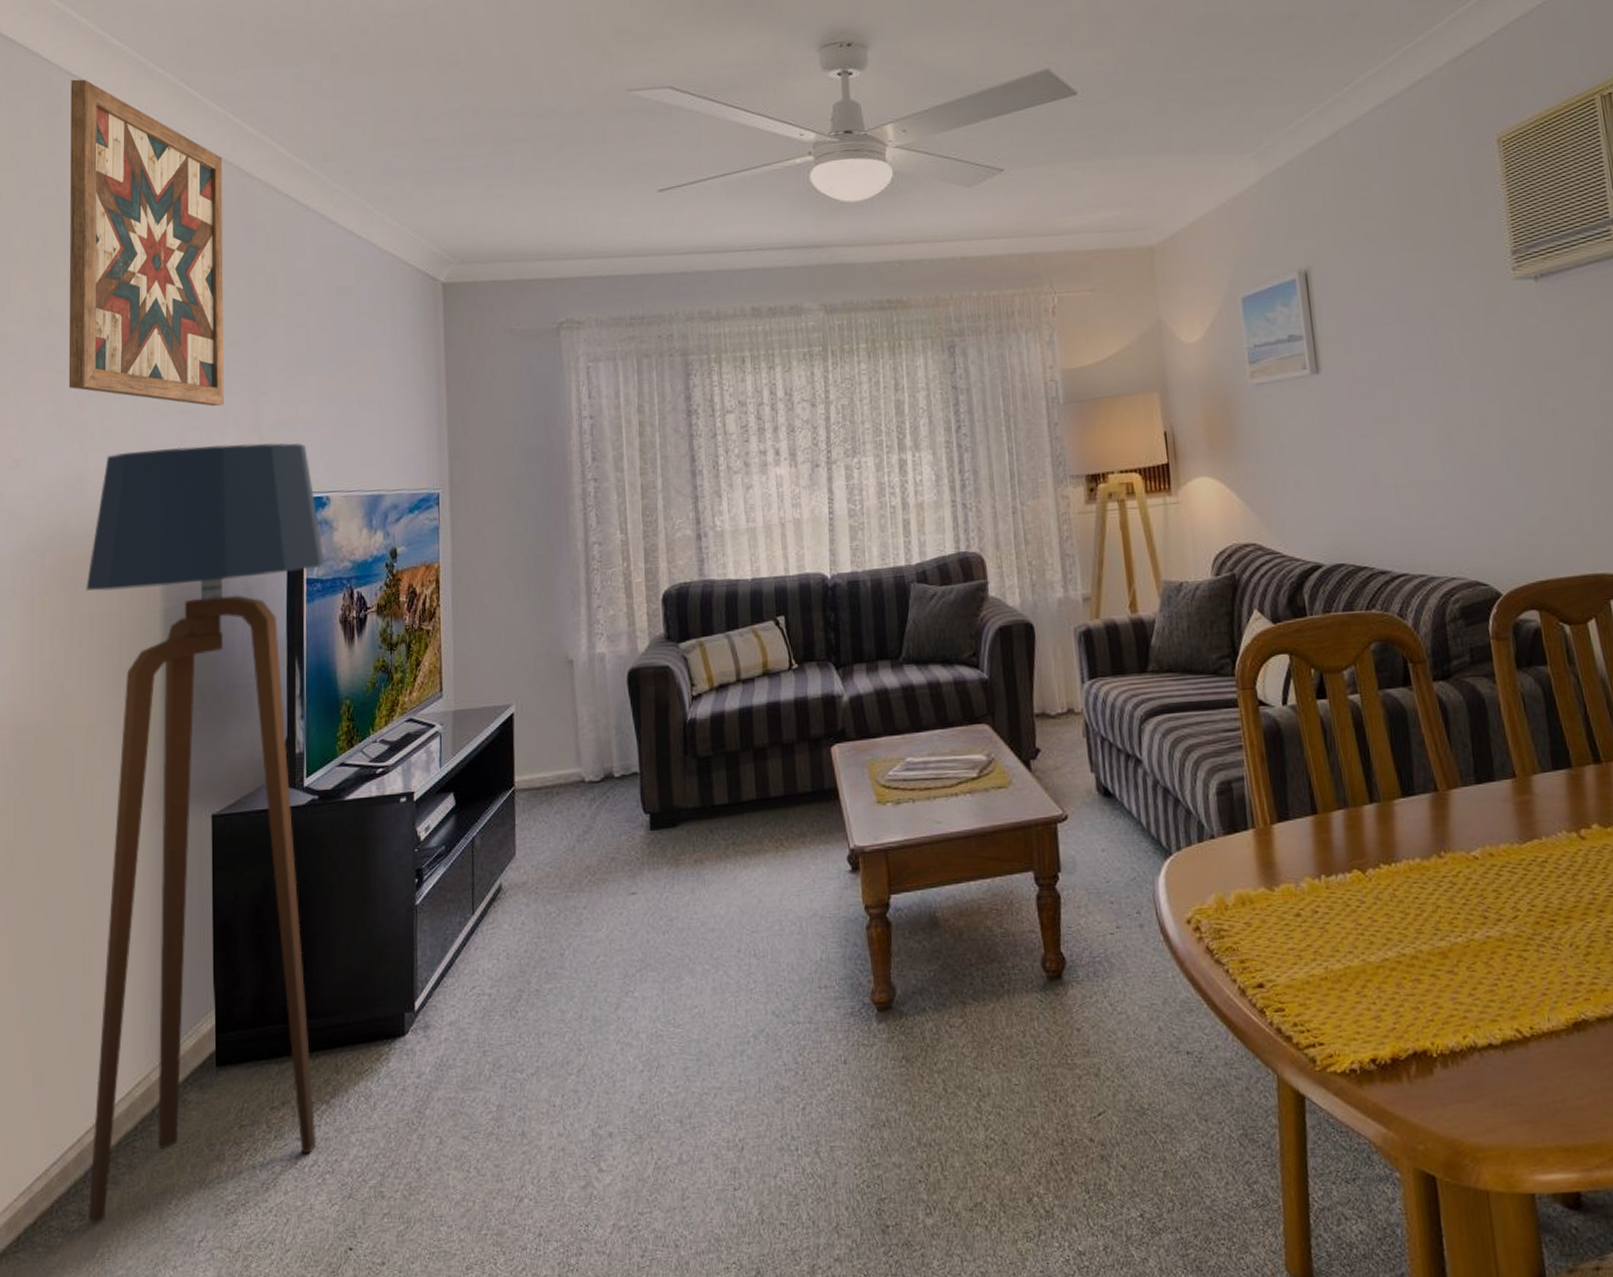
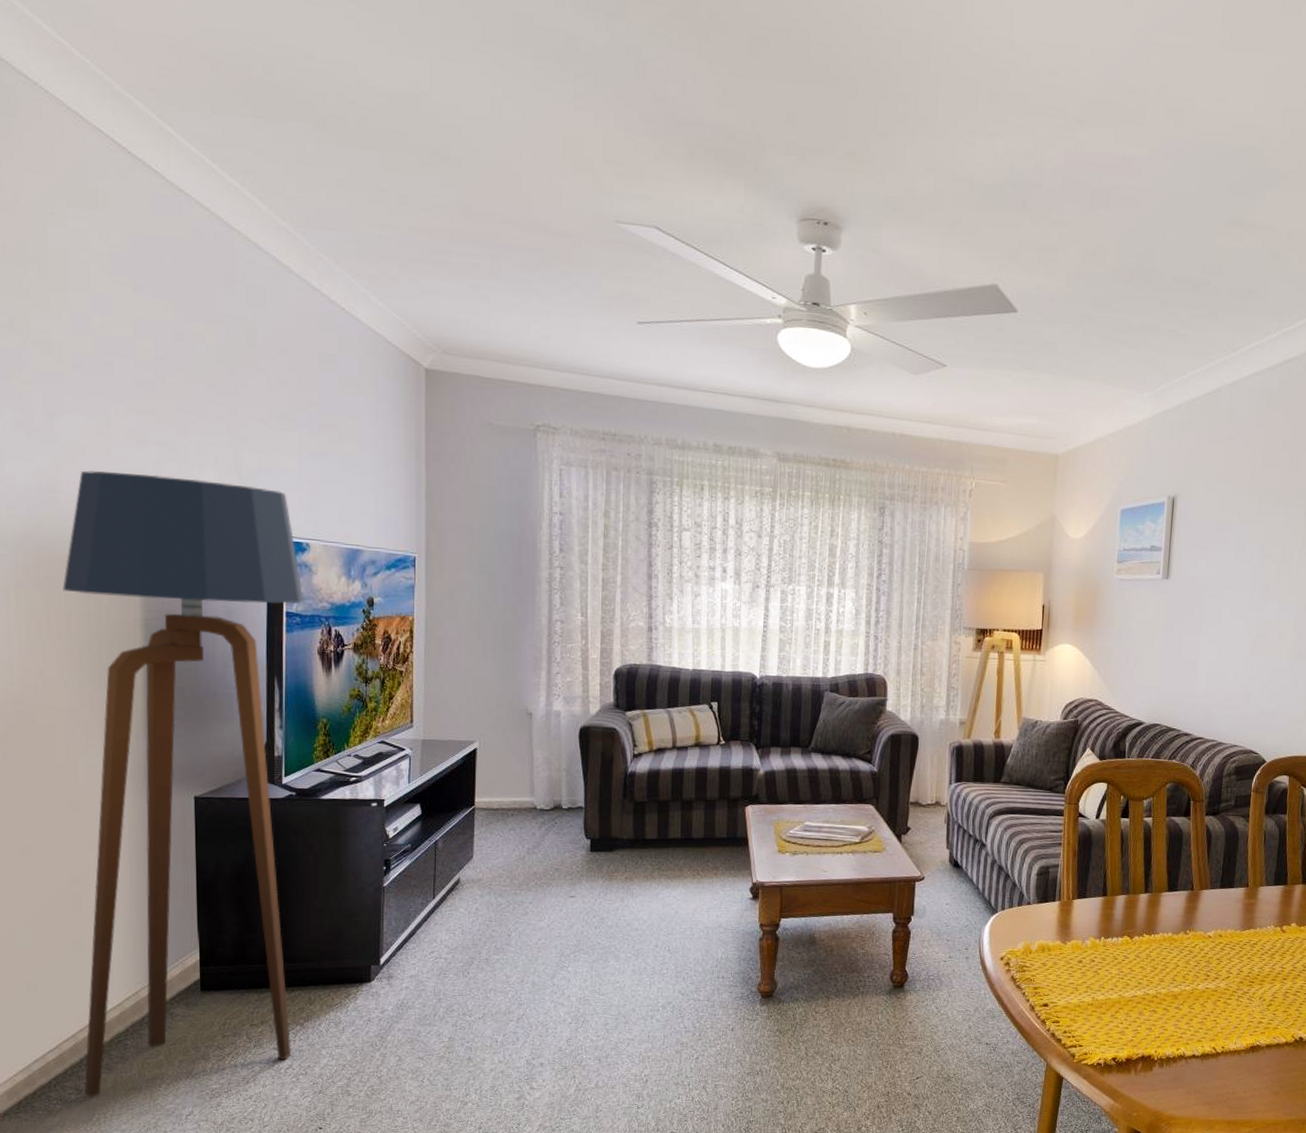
wall art: present [69,79,224,406] -> none [25,83,203,444]

